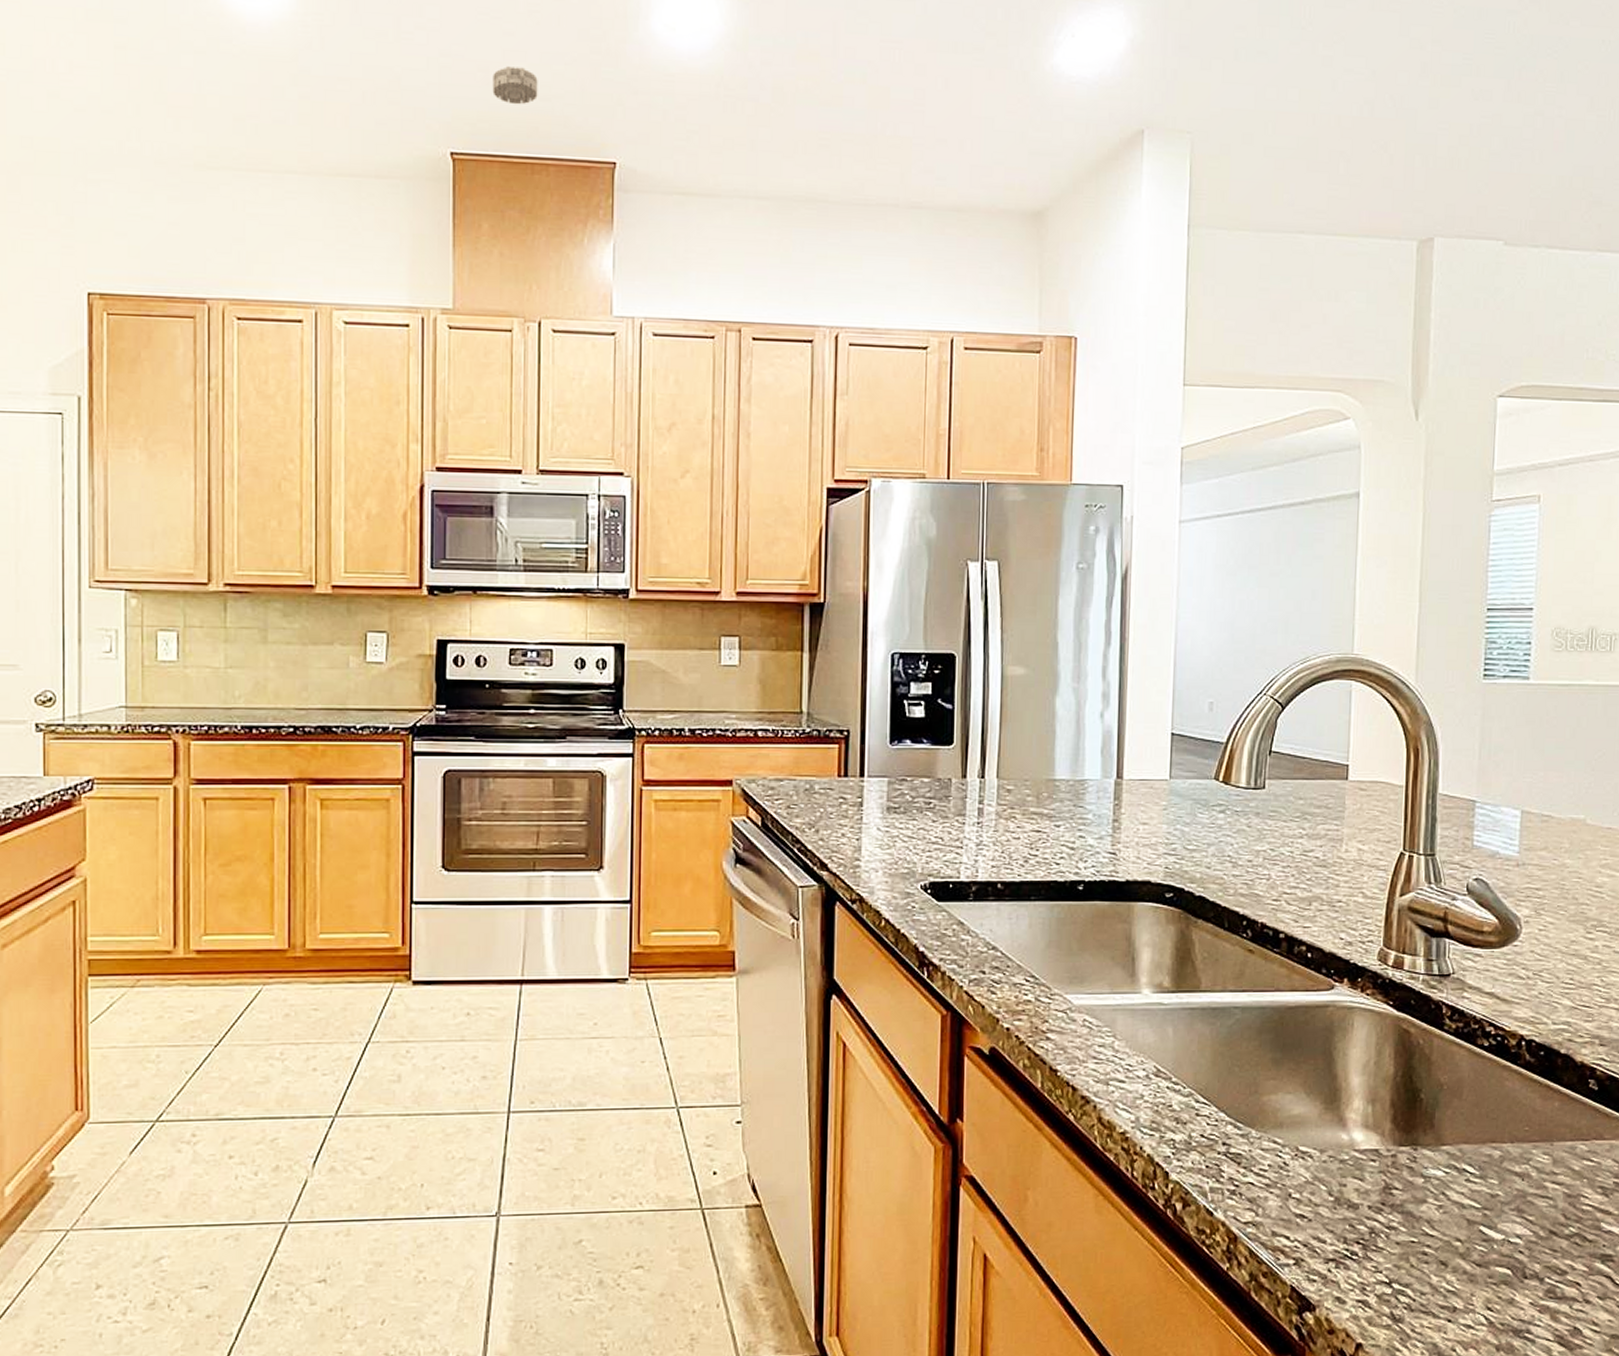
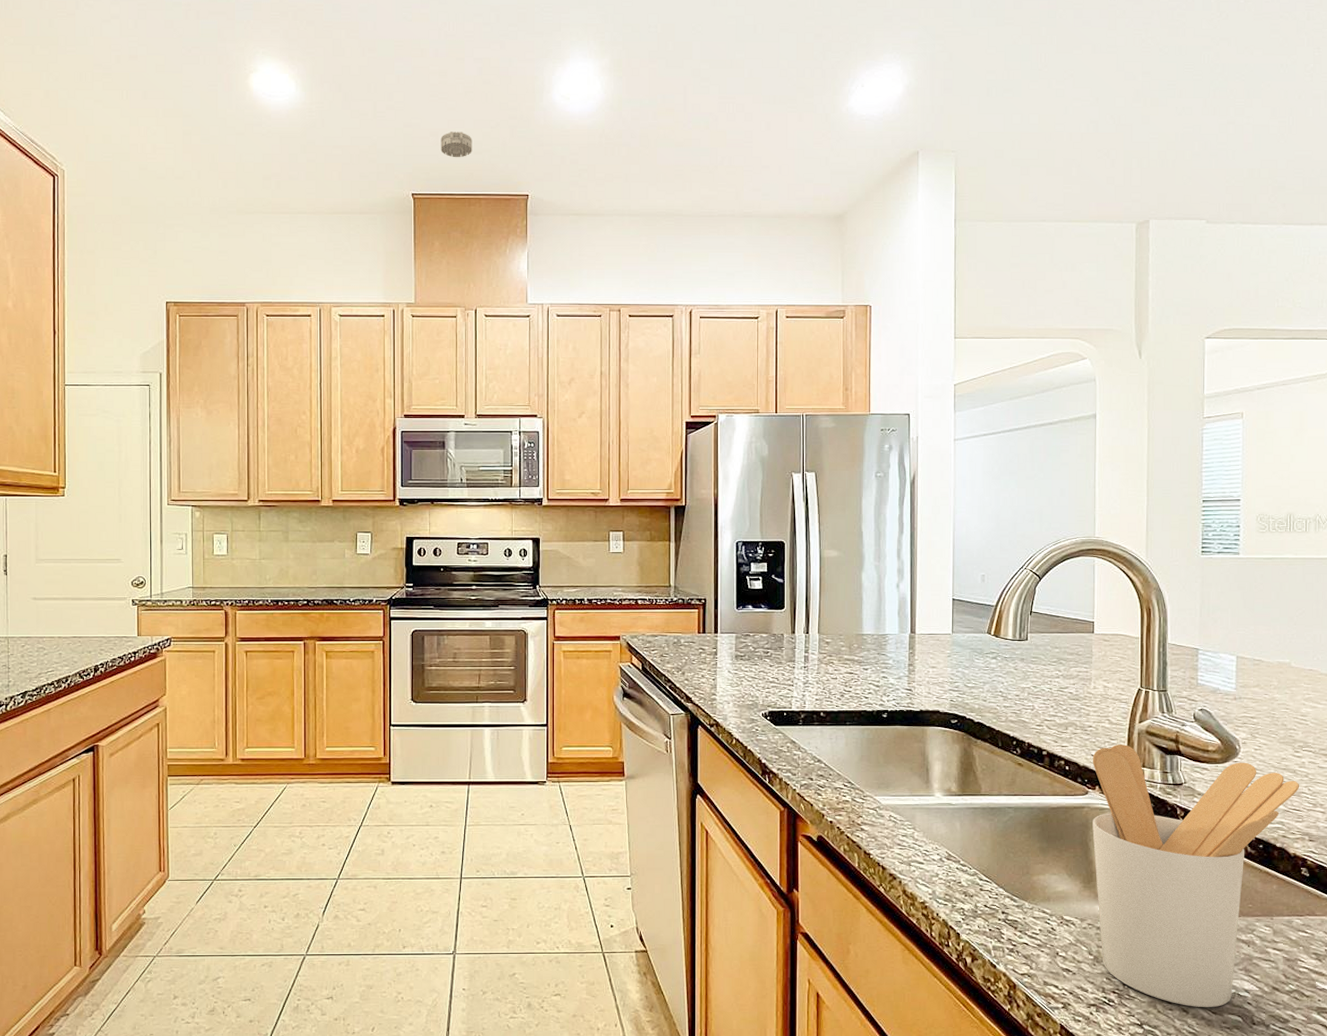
utensil holder: none [1338,924,1591,1259] -> present [1092,744,1300,1008]

